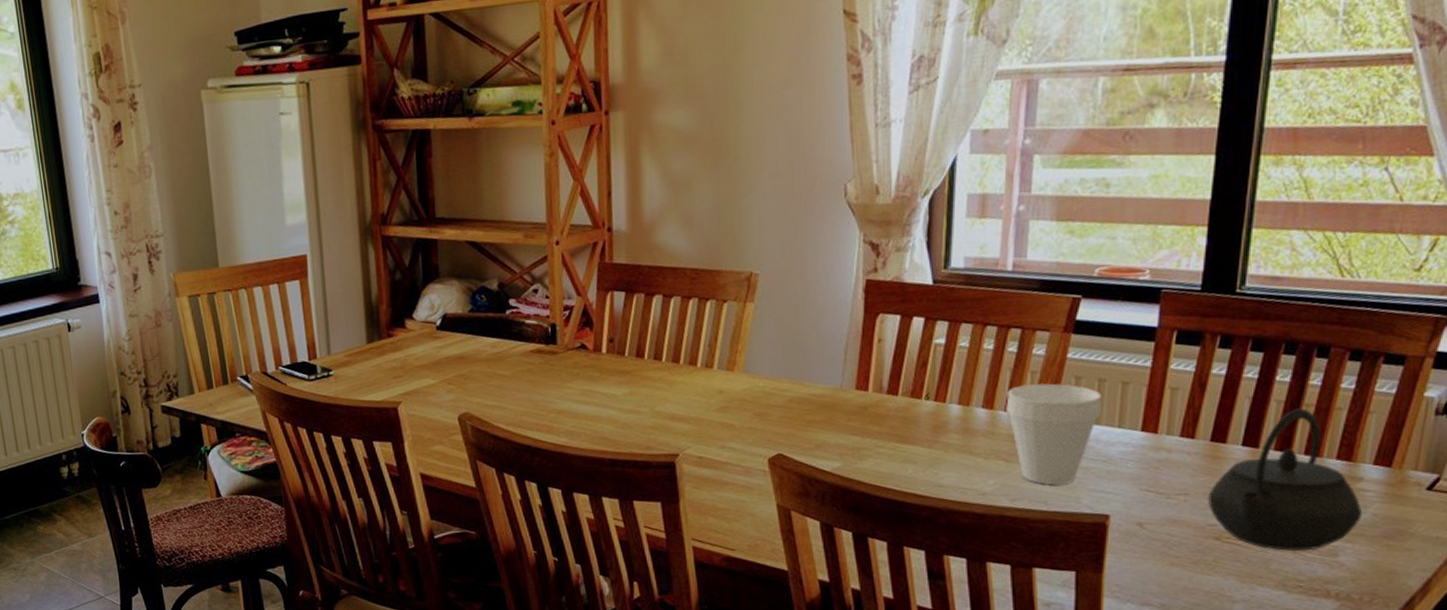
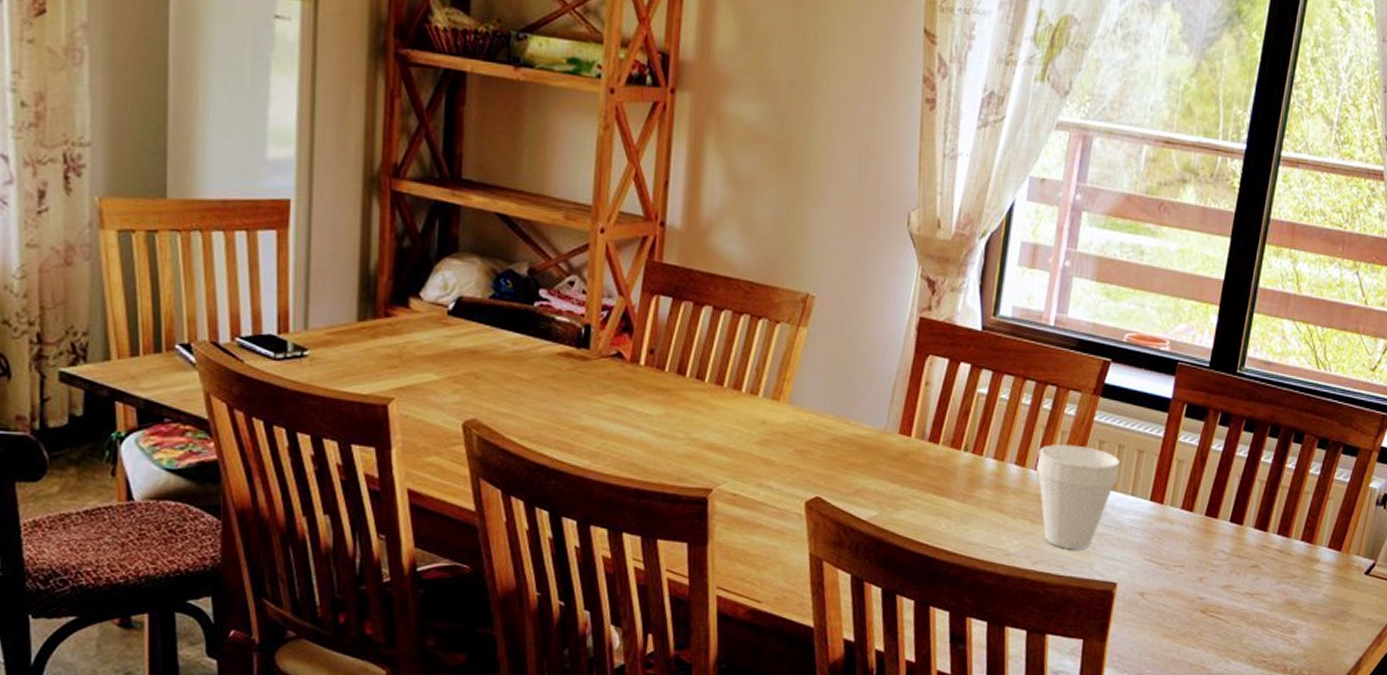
kettle: present [1208,408,1362,552] -> none [1198,490,1316,628]

